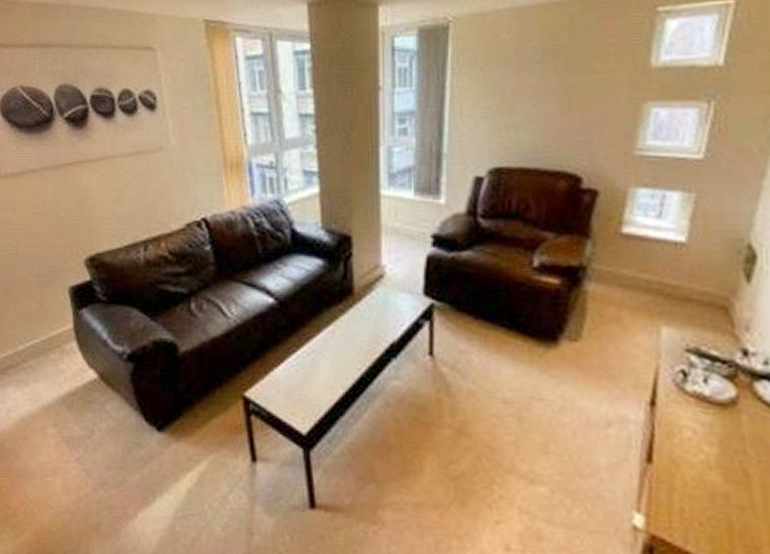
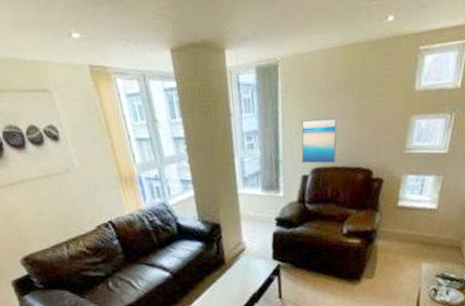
wall art: none [475,99,531,163] -> present [301,117,338,164]

